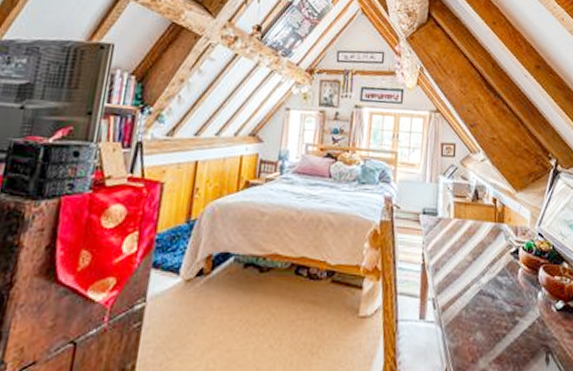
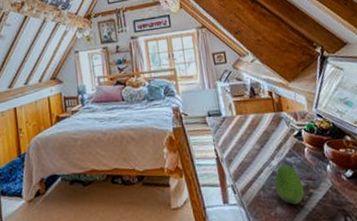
fruit: none [479,283,510,331] -> present [274,164,304,205]

